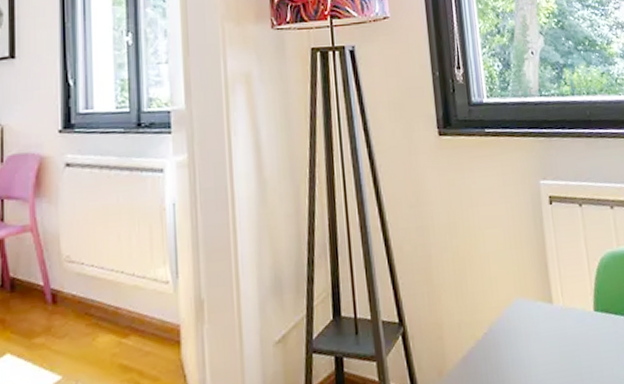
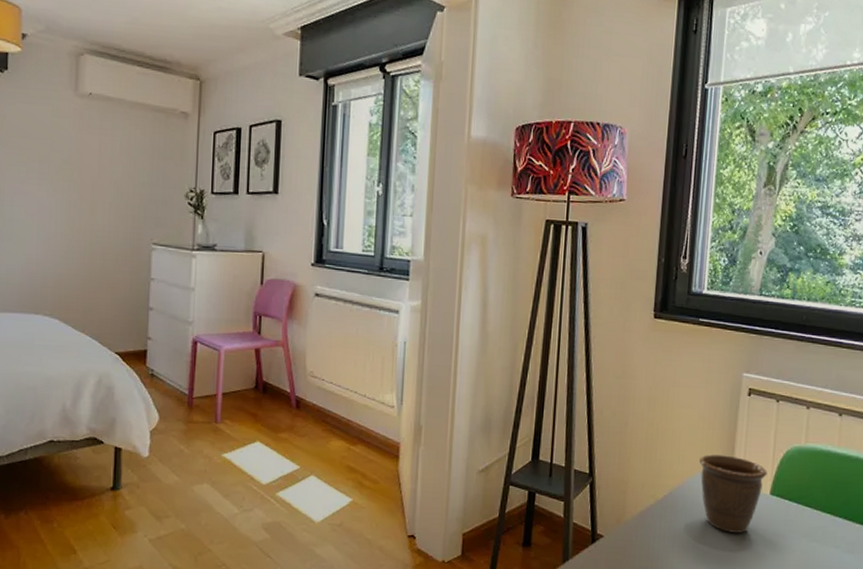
mug: none [514,274,587,364] -> present [699,454,767,533]

